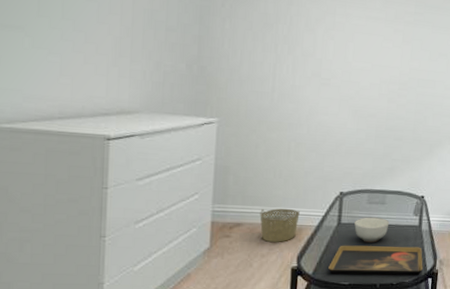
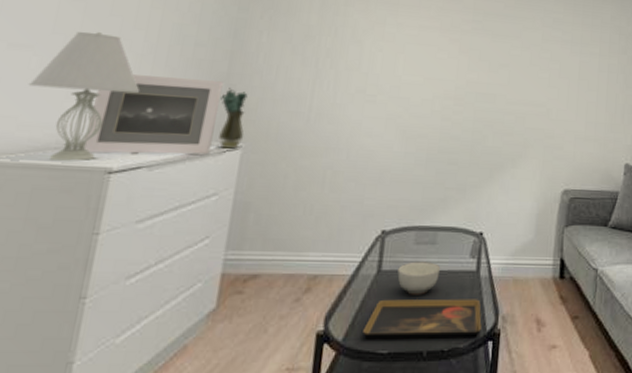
table lamp: none [25,14,122,129] -> present [28,31,139,162]
picture frame: none [82,55,195,126] -> present [83,75,224,155]
vase: none [194,69,218,122] -> present [218,88,248,149]
basket: present [260,208,300,243] -> none [281,253,332,300]

